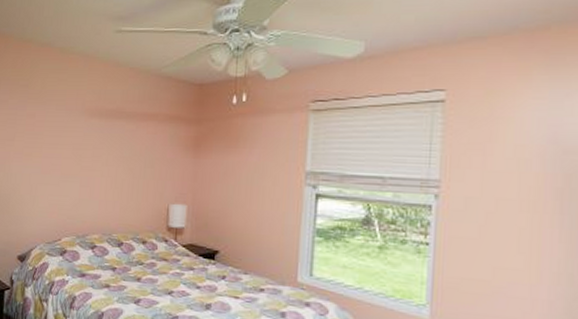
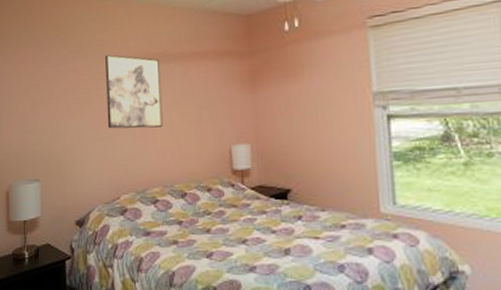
wall art: none [57,105,112,179] -> present [105,54,163,129]

